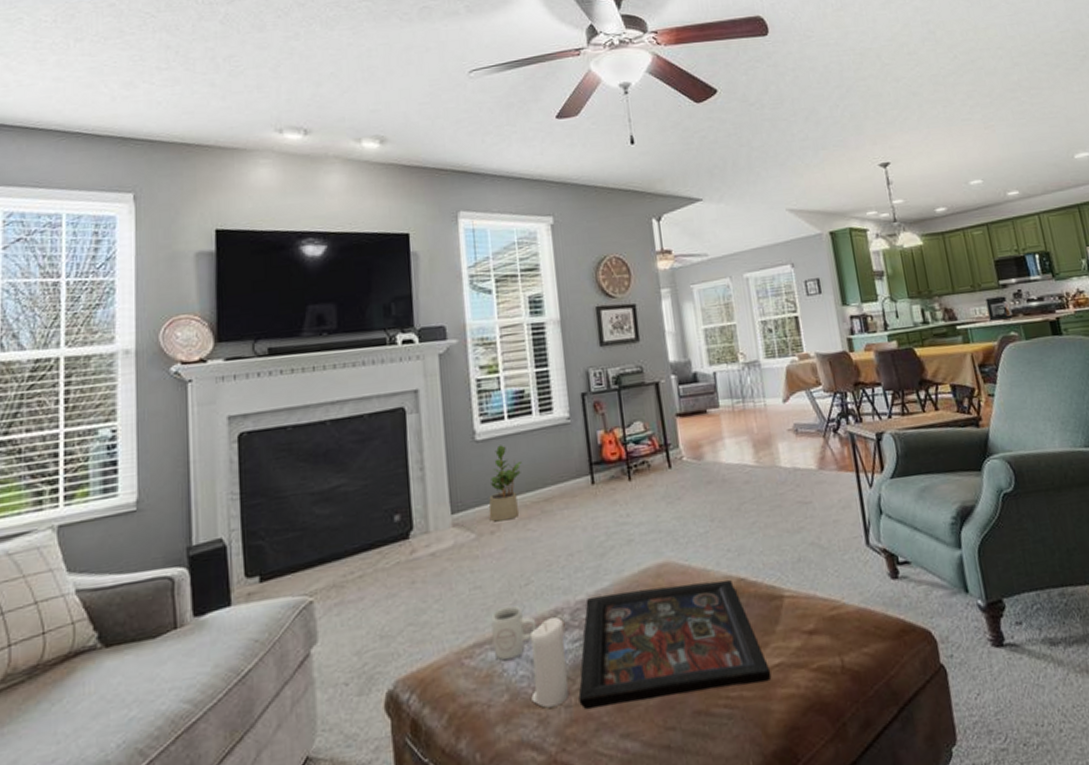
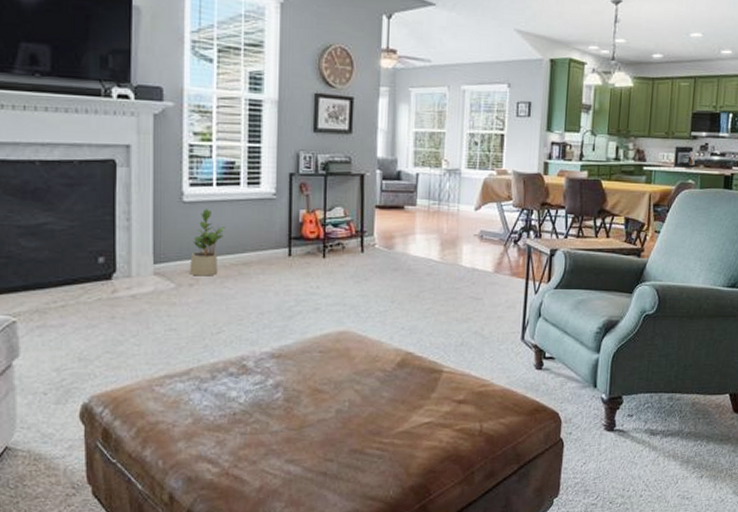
mug: present [491,605,537,661] -> none [182,348,223,392]
candle: present [531,616,570,708] -> none [212,362,247,433]
decorative tray: present [578,579,772,710] -> none [253,350,421,439]

